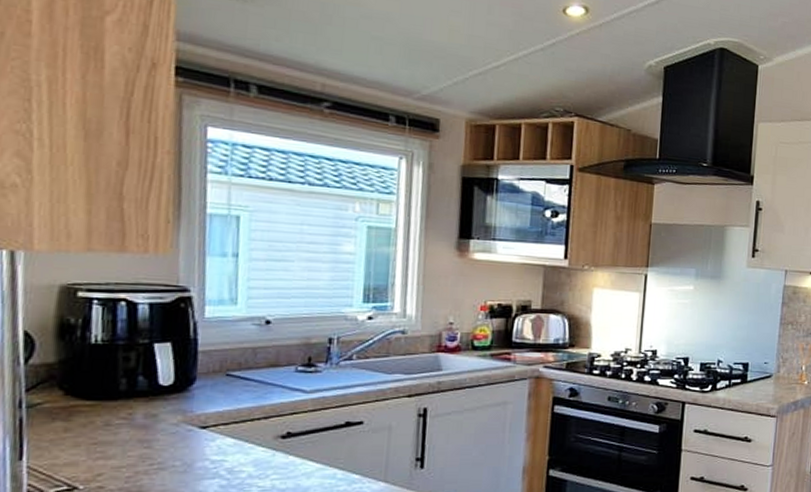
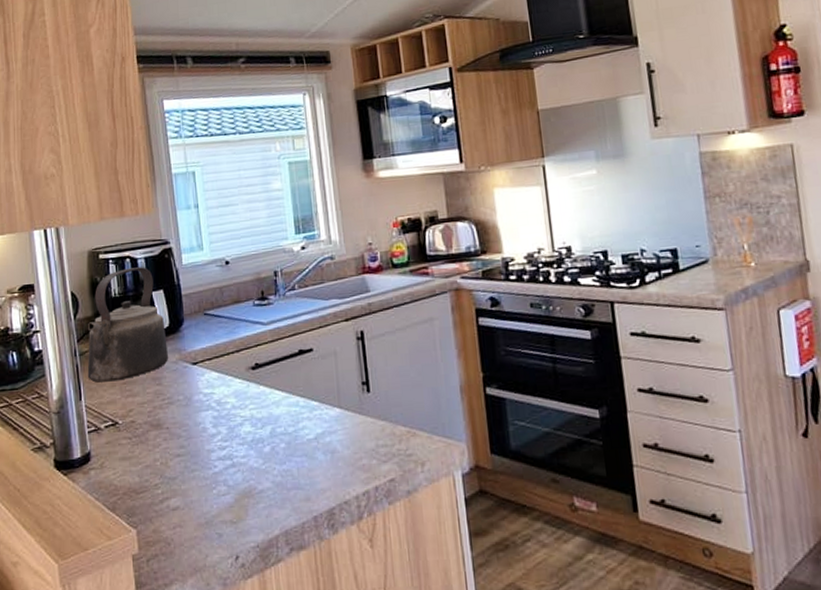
kettle: none [36,312,168,441] -> present [87,267,168,383]

